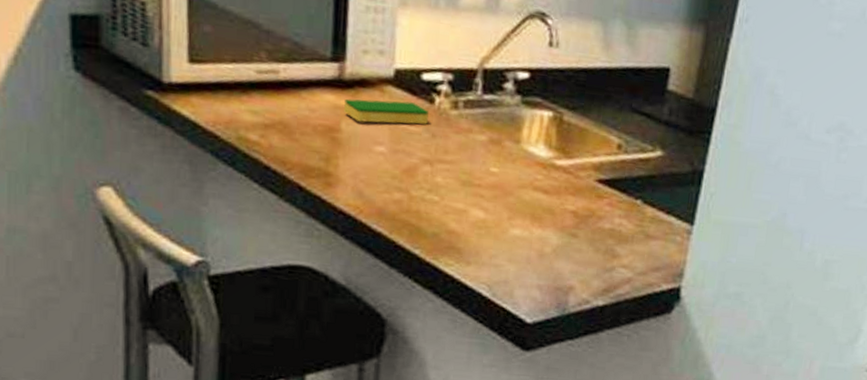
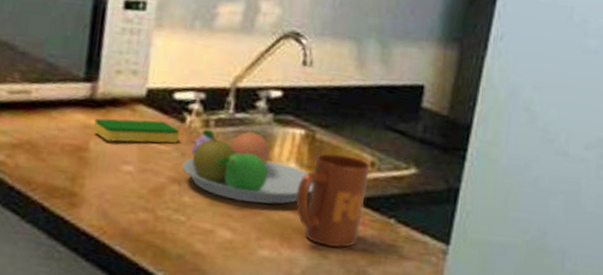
fruit bowl: none [433,110,562,185] -> present [182,129,314,204]
mug: none [545,135,617,228] -> present [295,153,370,248]

